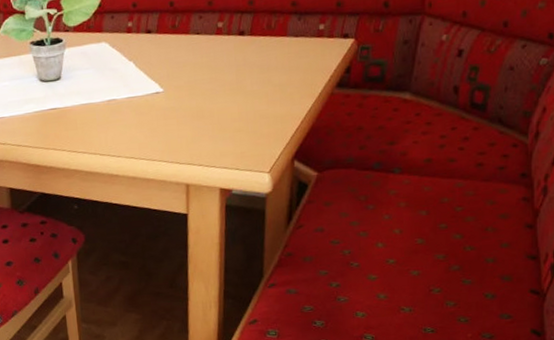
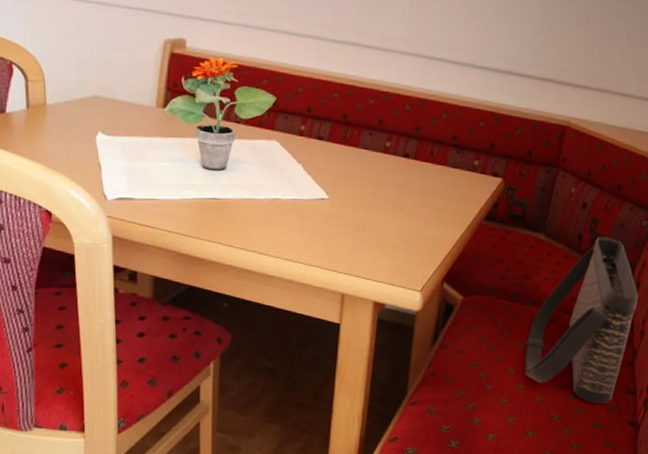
handbag: none [394,84,539,273] -> present [525,237,639,404]

